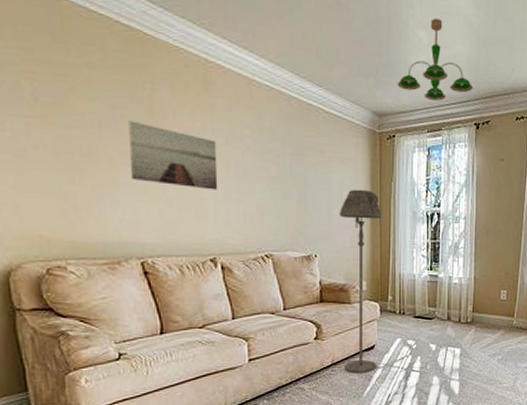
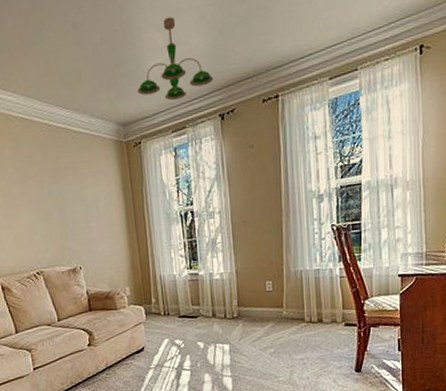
floor lamp: present [339,189,382,374] -> none [97,198,148,375]

